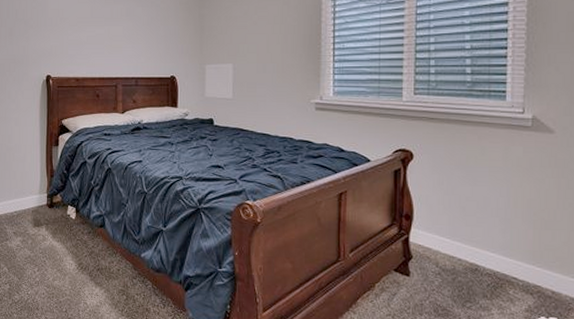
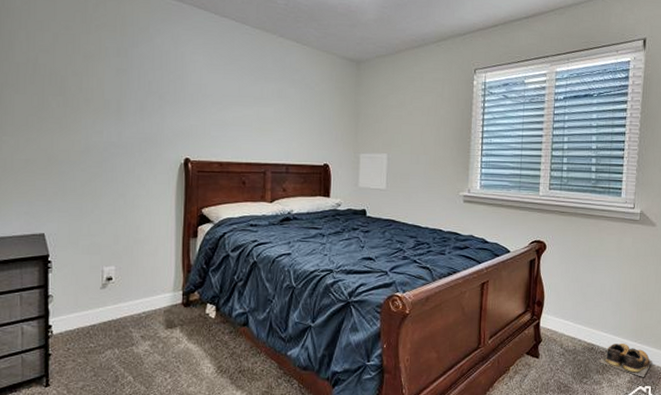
shoes: none [485,265,558,307] -> present [598,342,653,377]

